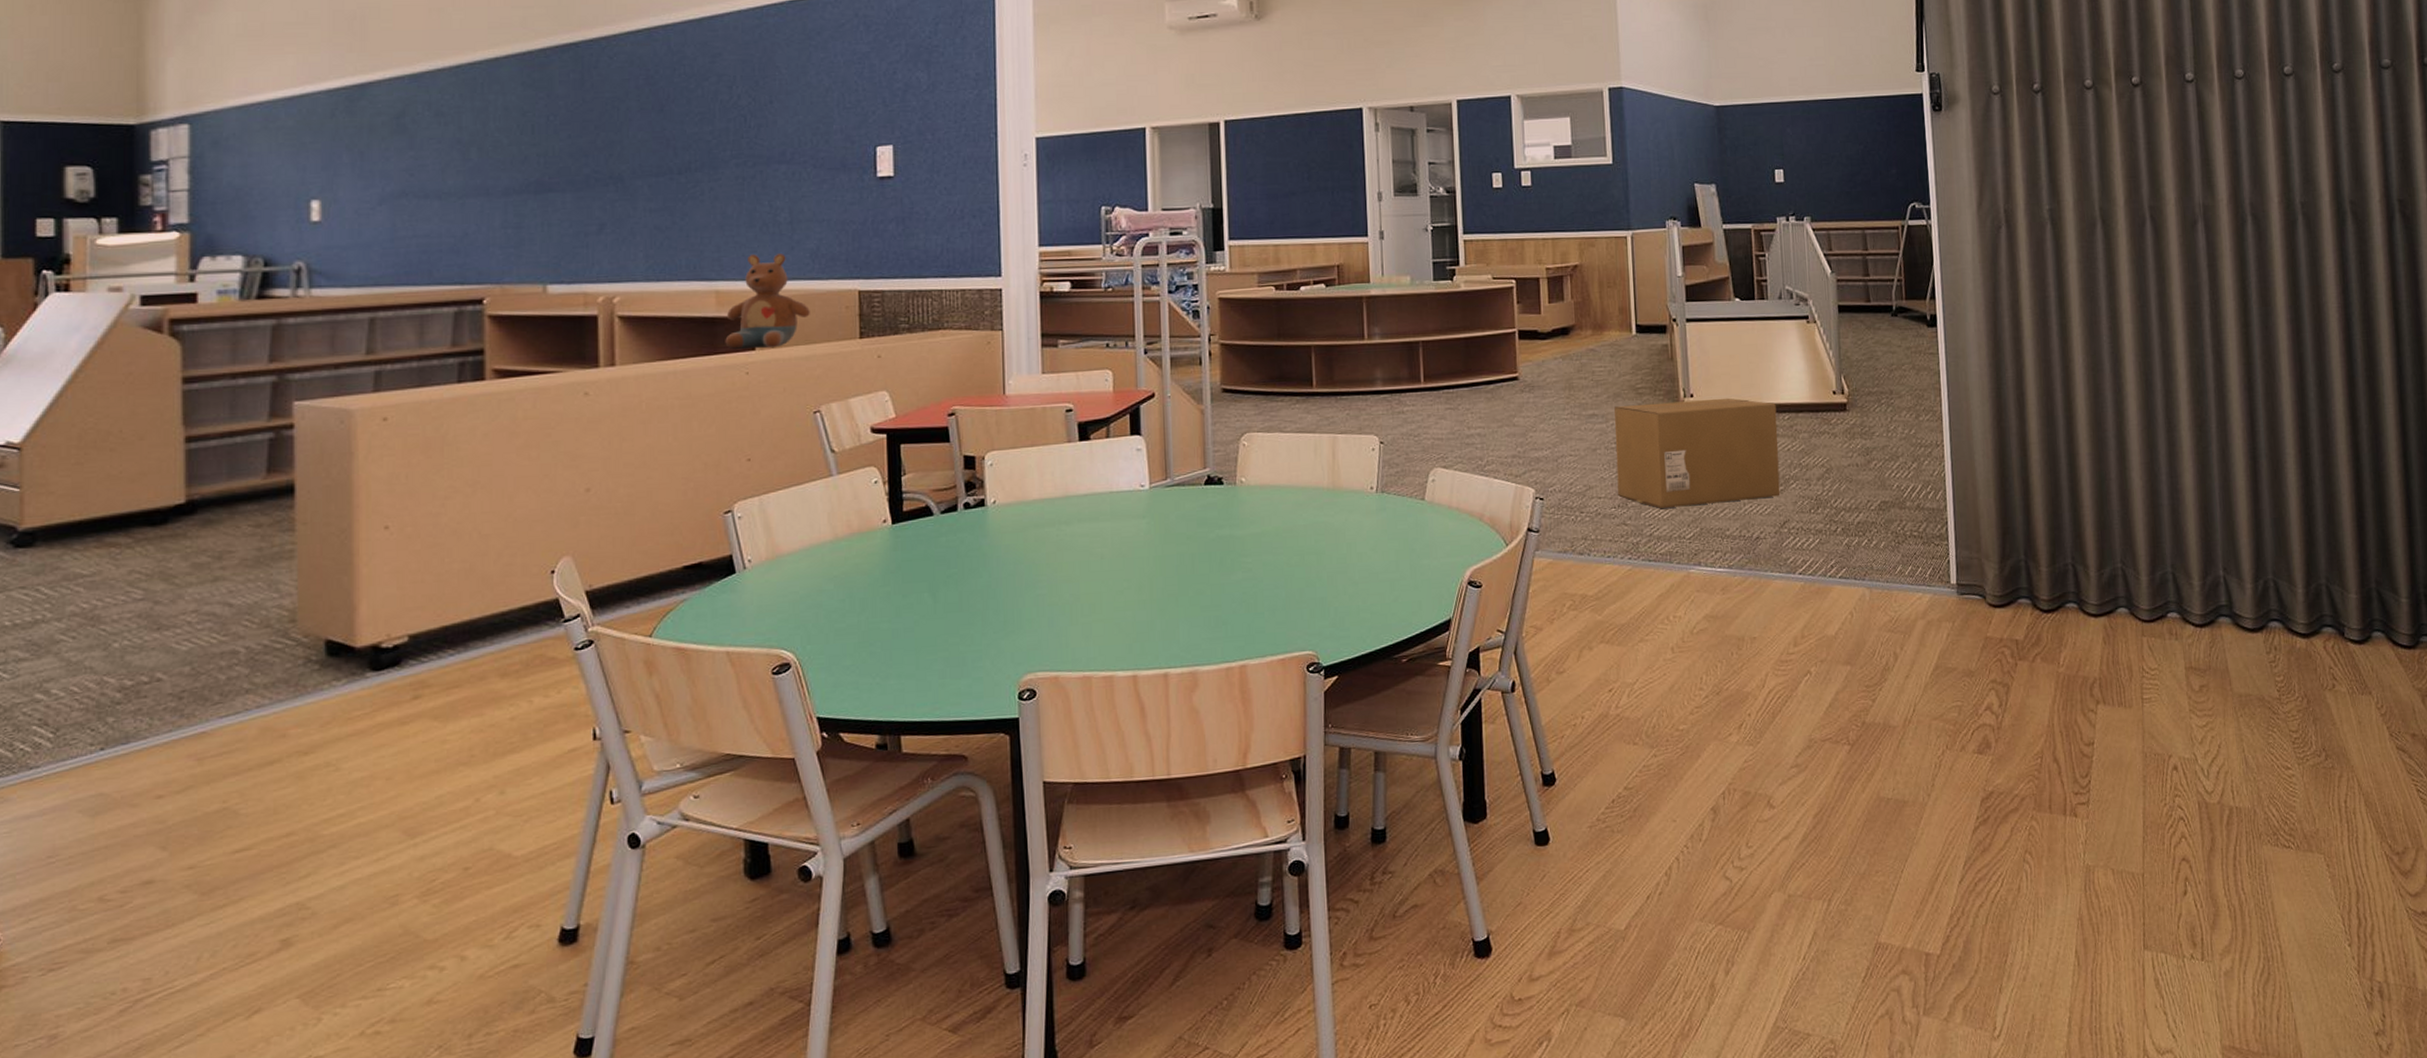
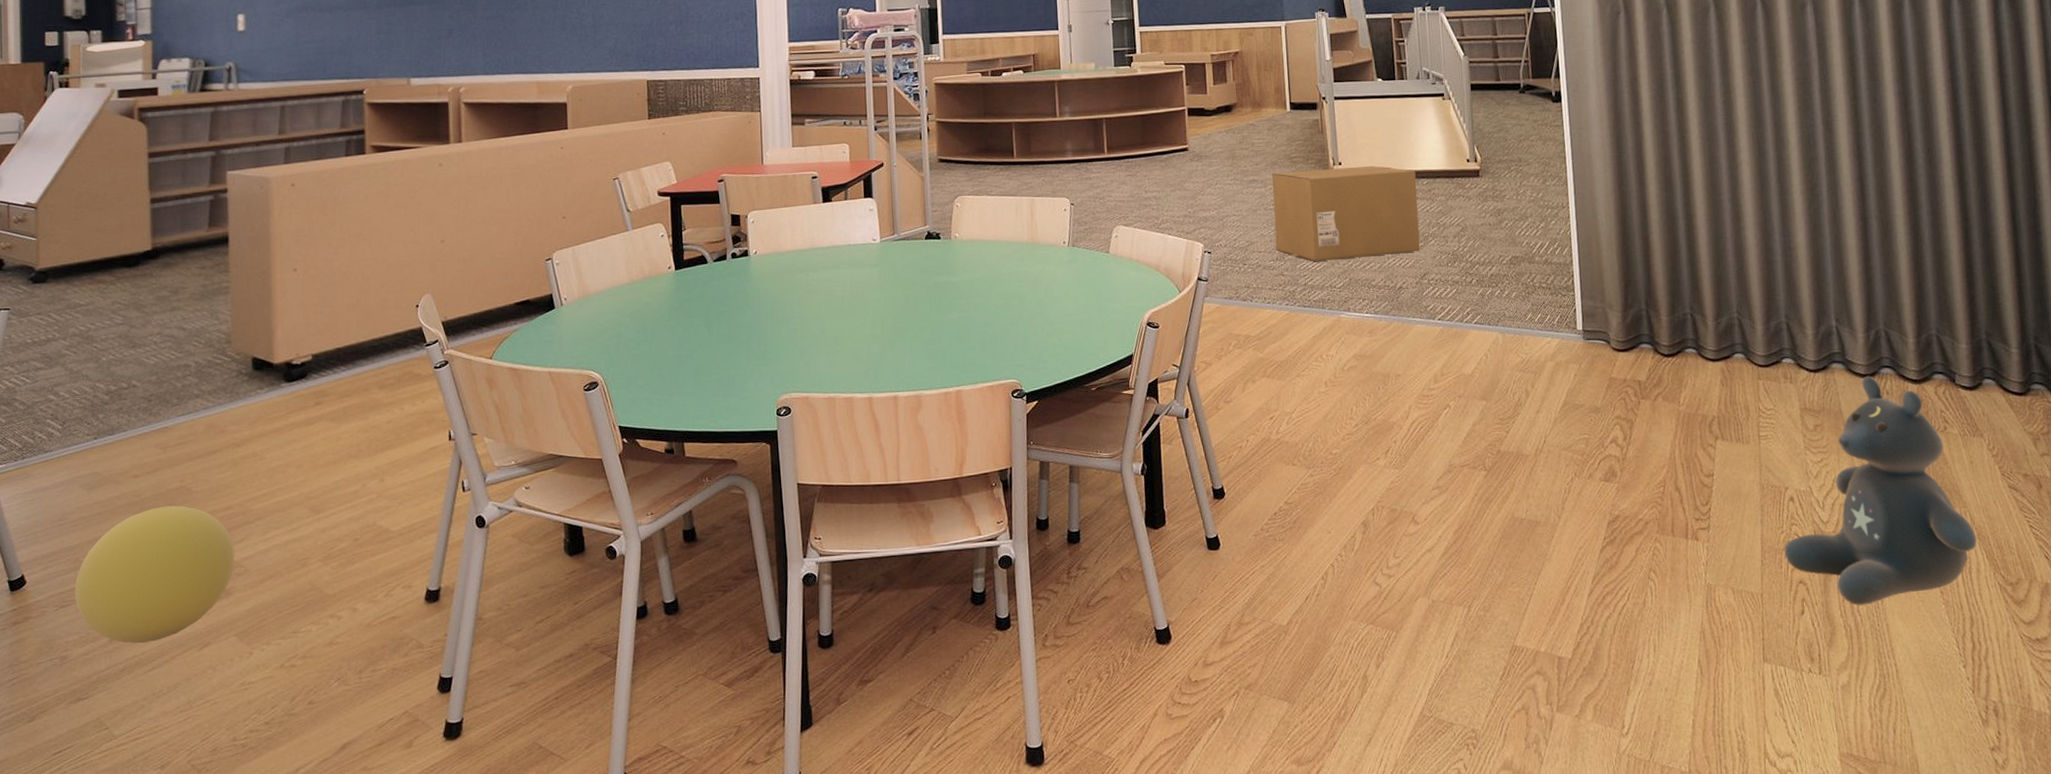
ball: none [69,832,299,1014] -> present [74,505,235,644]
stuffed toy: present [725,254,810,350] -> none [545,51,610,129]
stuffed bear: none [2167,630,2364,883] -> present [1784,376,1977,605]

